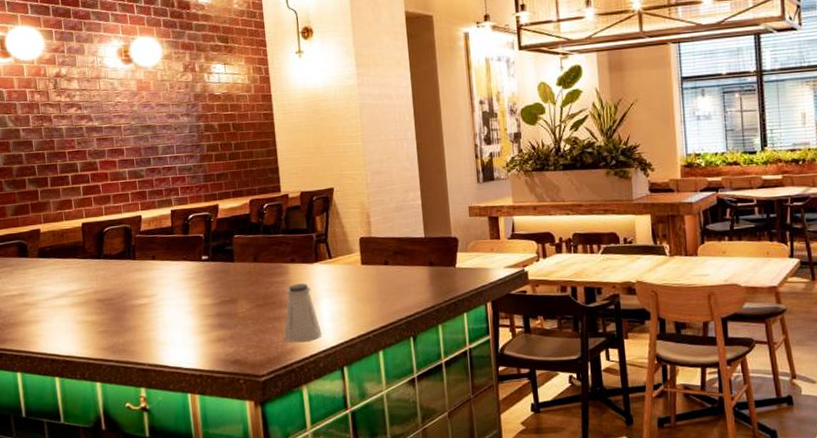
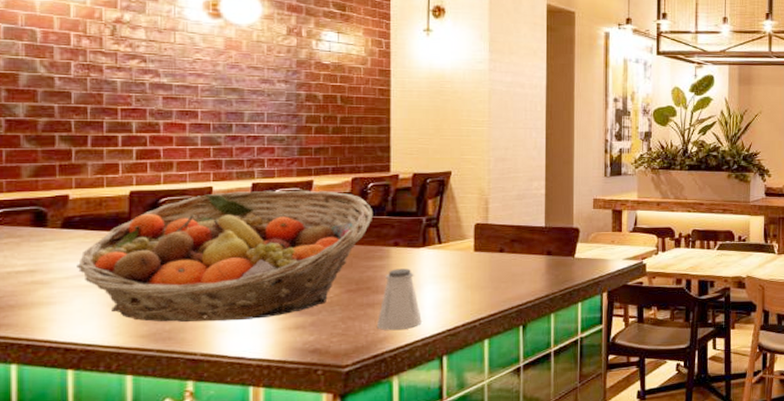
fruit basket: none [52,213,271,336] -> present [77,190,373,322]

